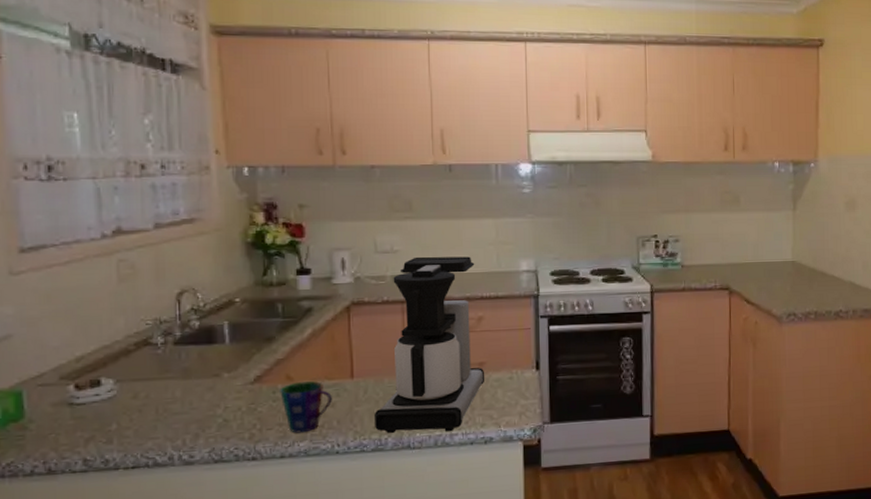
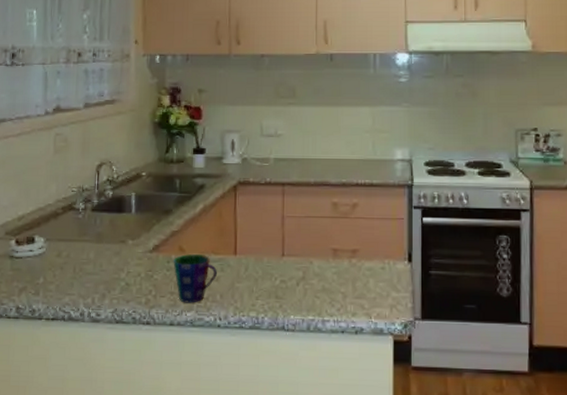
coffee maker: present [375,256,485,434] -> none [253,141,358,318]

